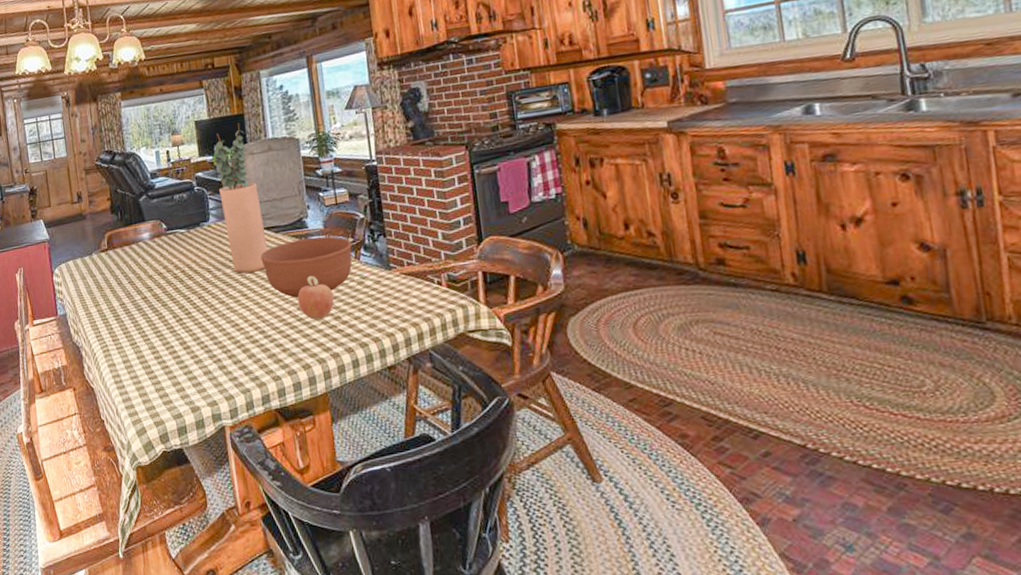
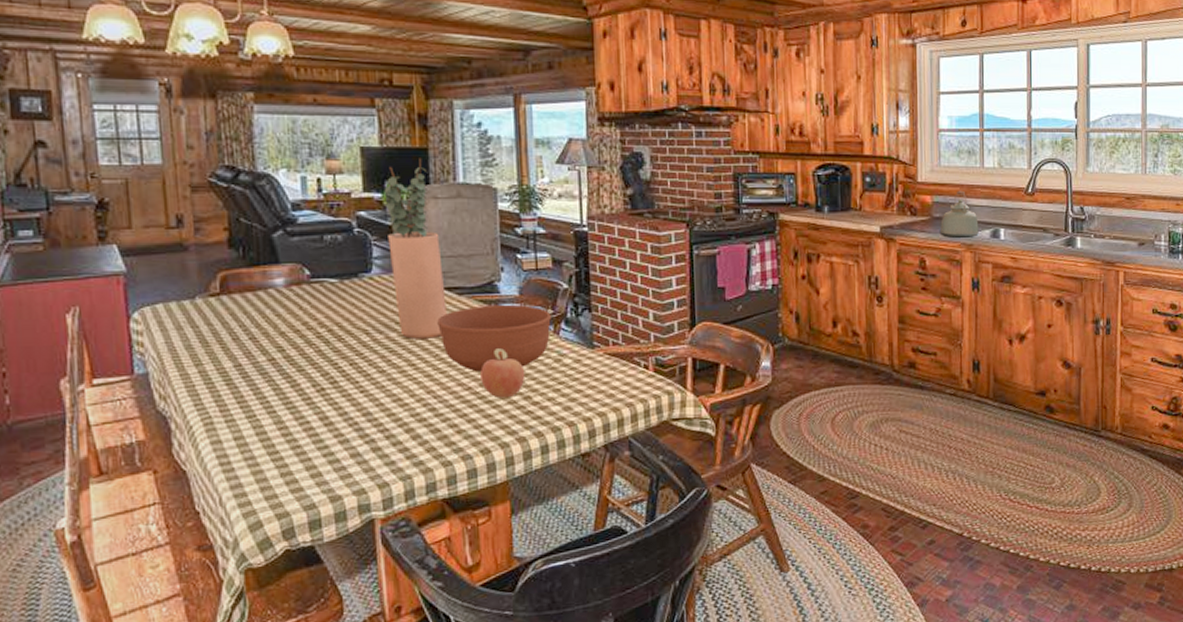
kettle: none [737,69,787,123] -> present [939,190,979,239]

